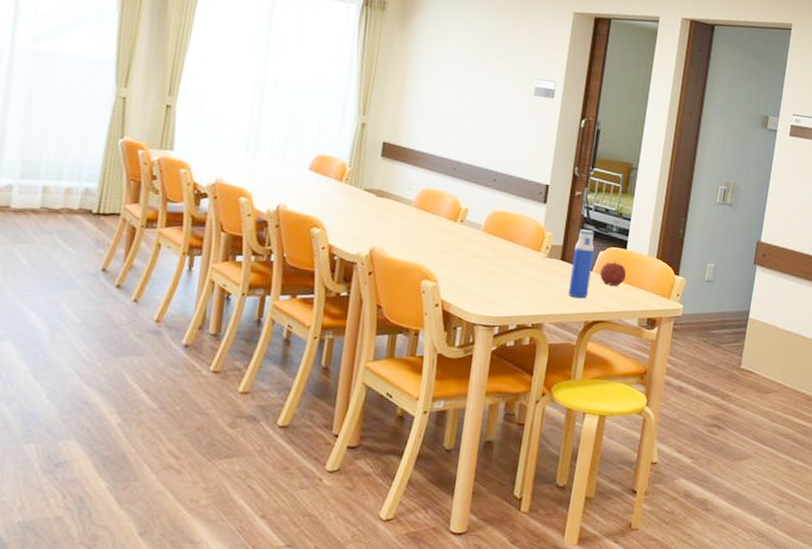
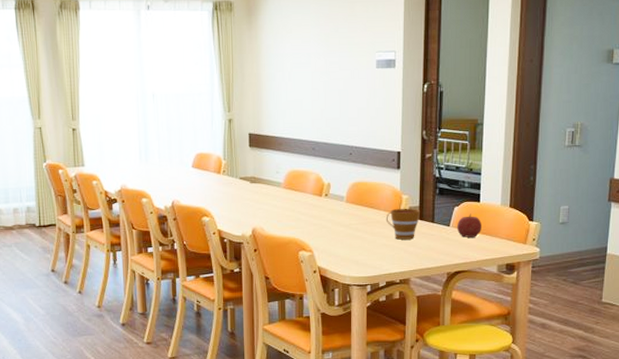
cup: none [524,245,564,281] -> present [386,209,421,240]
water bottle: present [568,229,595,299] -> none [429,189,449,253]

